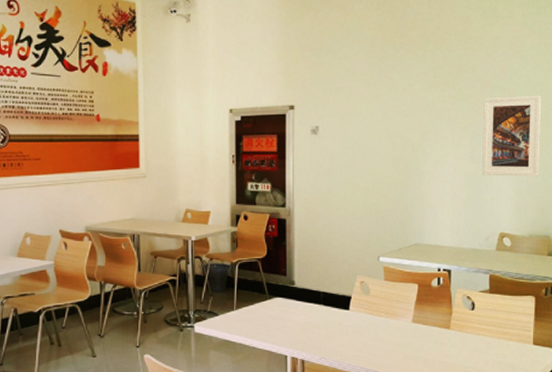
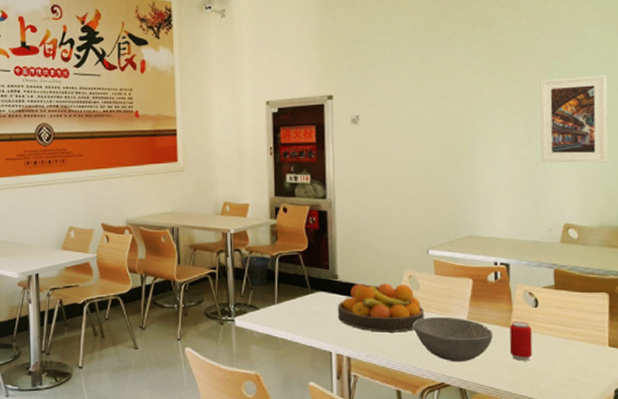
fruit bowl: none [293,289,373,336] -> present [337,283,424,333]
bowl: none [364,320,434,363] -> present [414,316,493,363]
beverage can: none [448,323,468,360] -> present [509,321,533,361]

